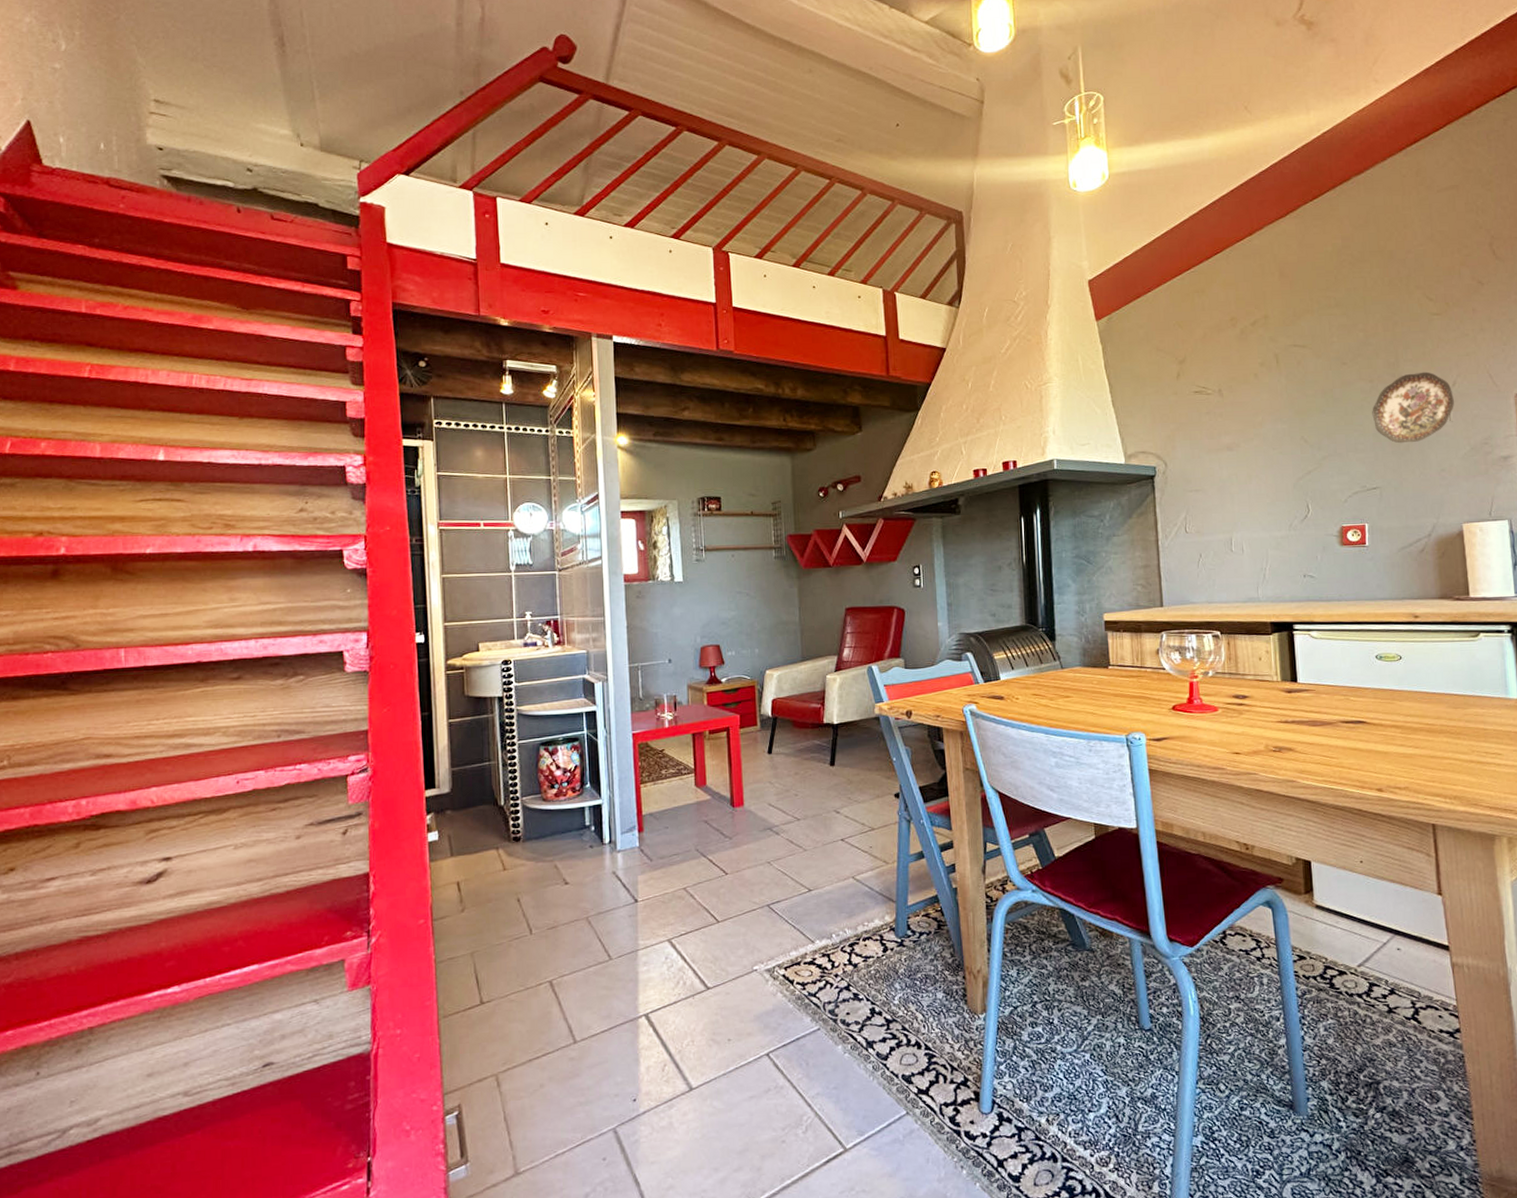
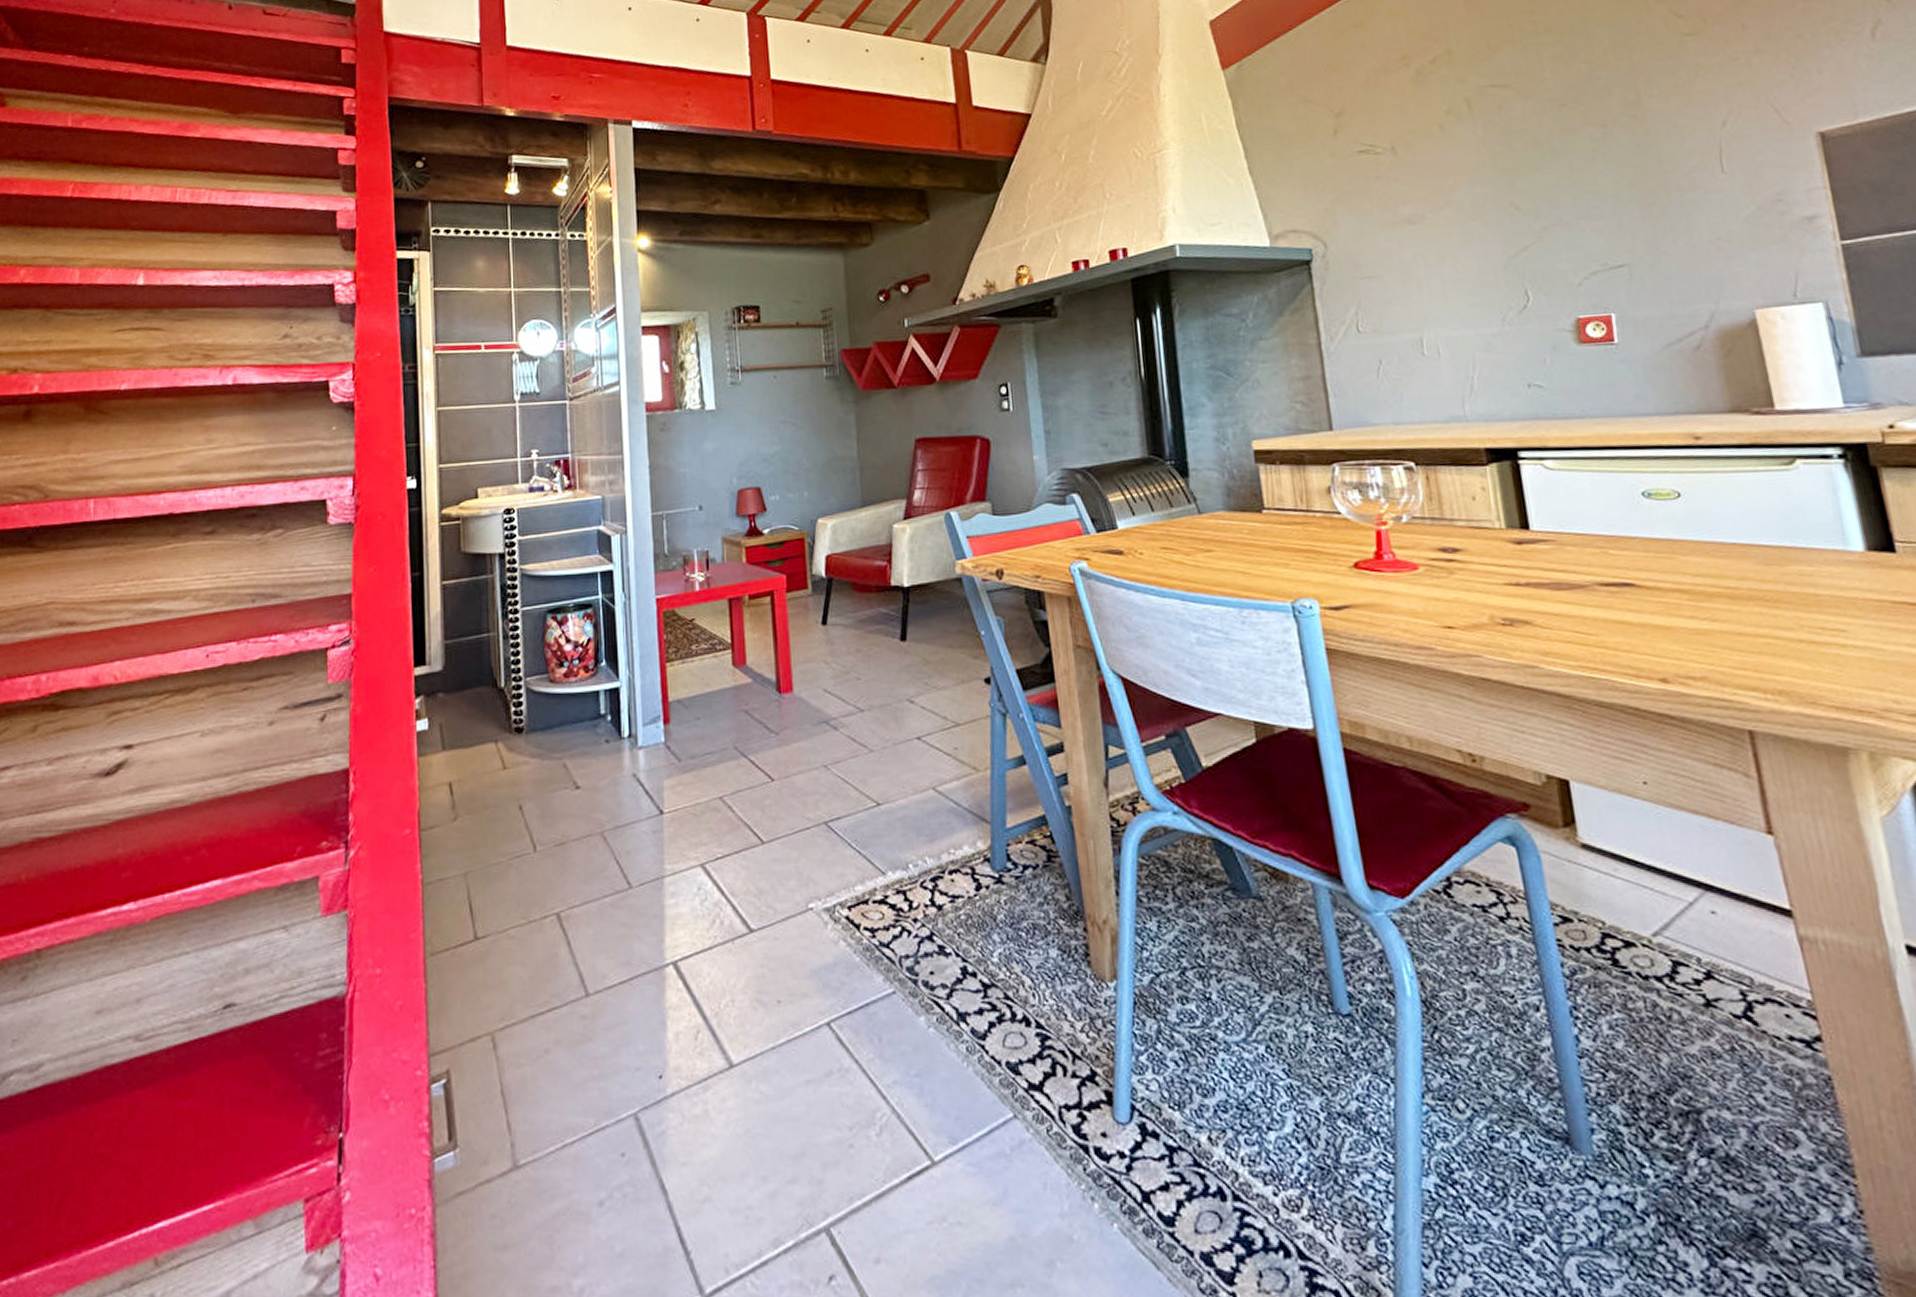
decorative plate: present [1372,371,1454,444] -> none [1608,109,1727,206]

